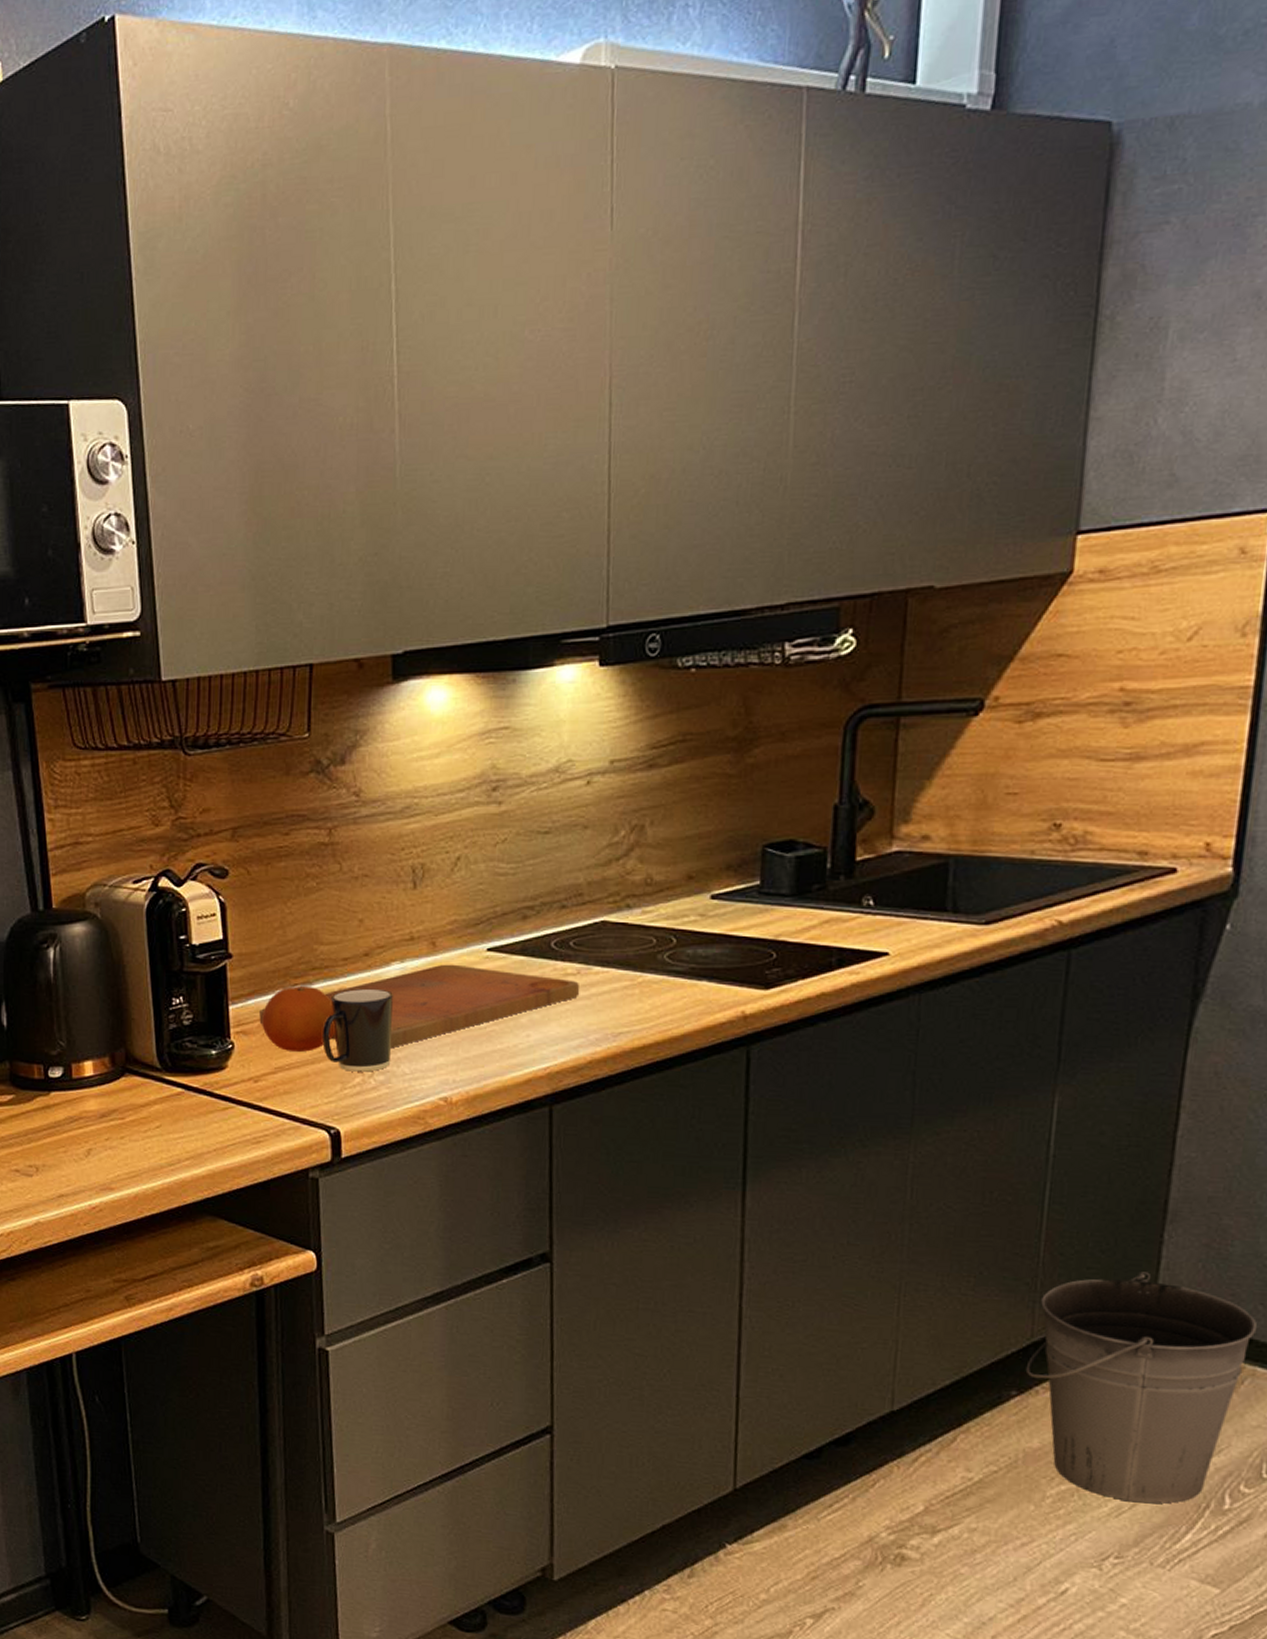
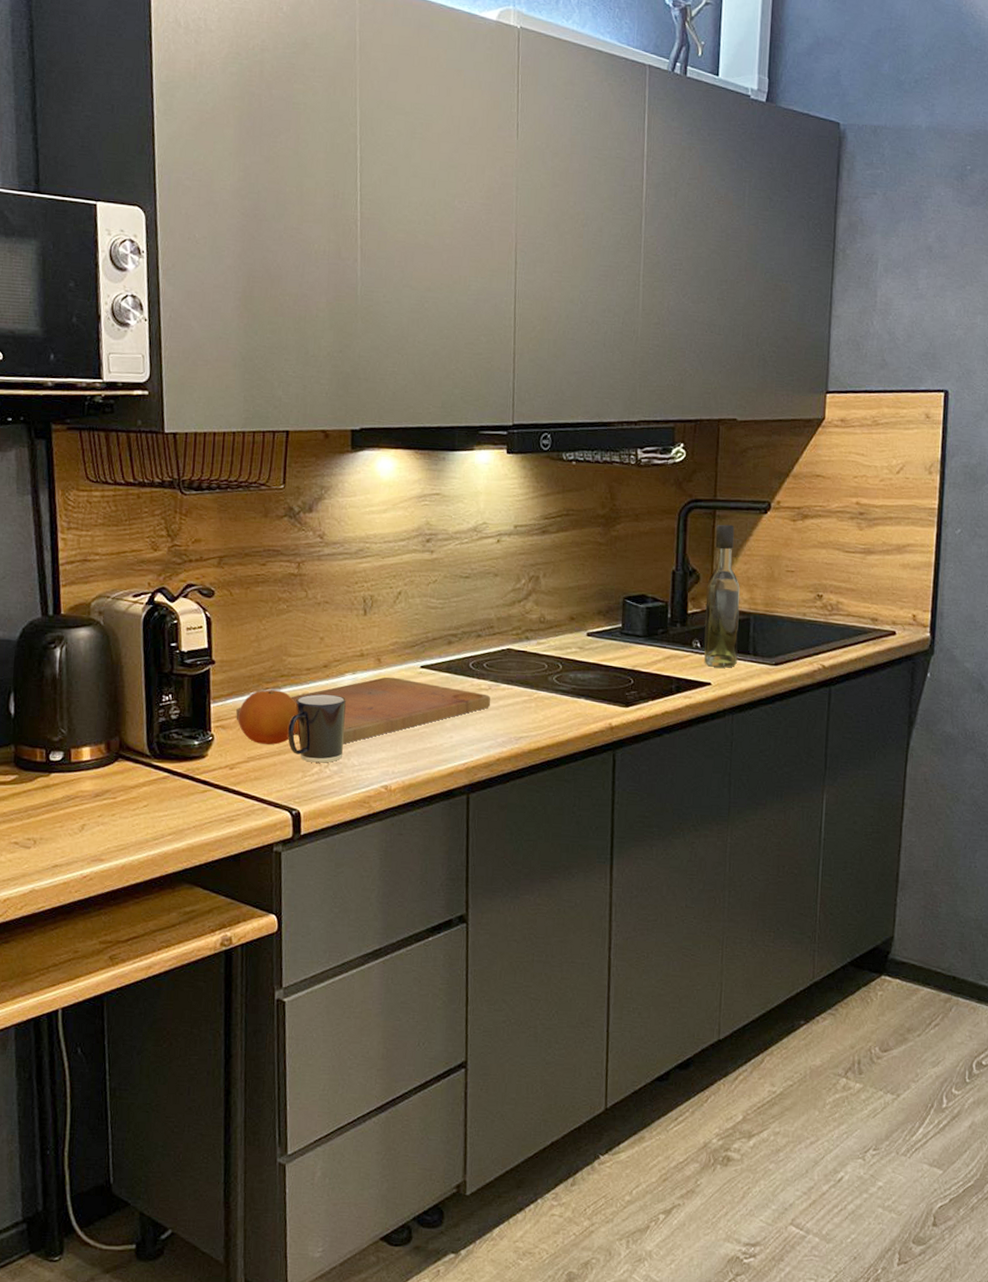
bottle: none [879,735,935,931] -> present [704,524,740,668]
bucket: present [1025,1272,1257,1504] -> none [810,927,958,1106]

